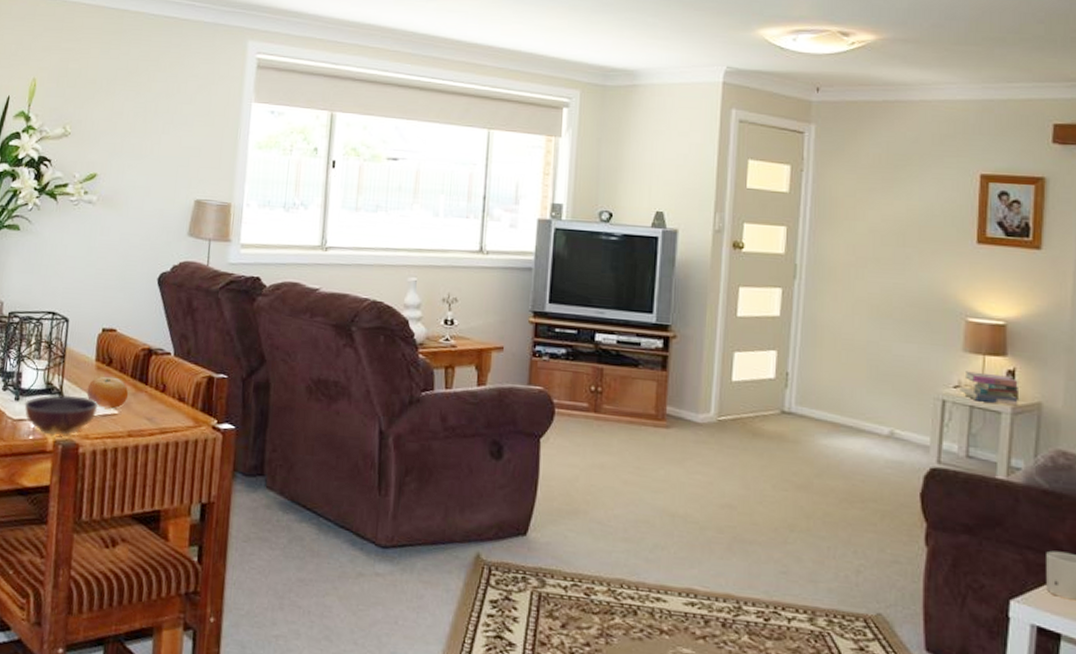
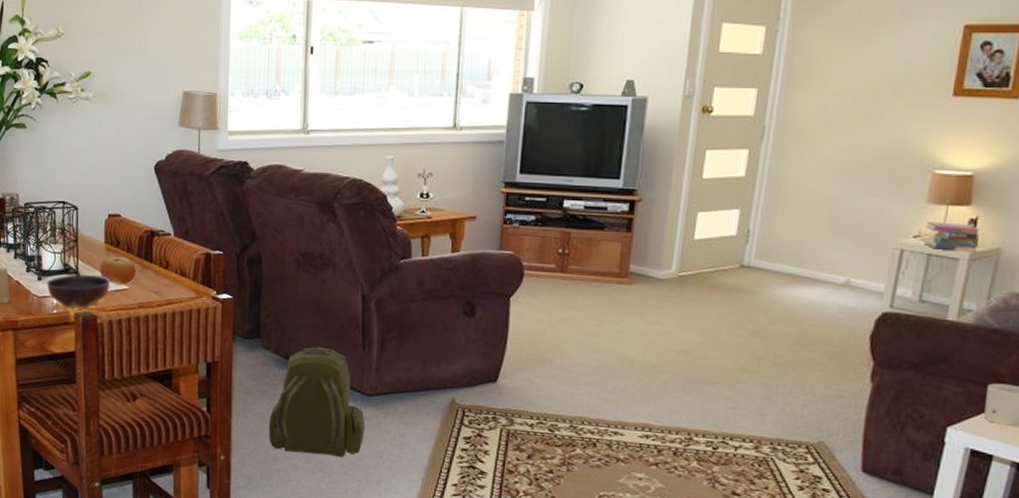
backpack: none [267,488,379,622] -> present [268,347,366,457]

